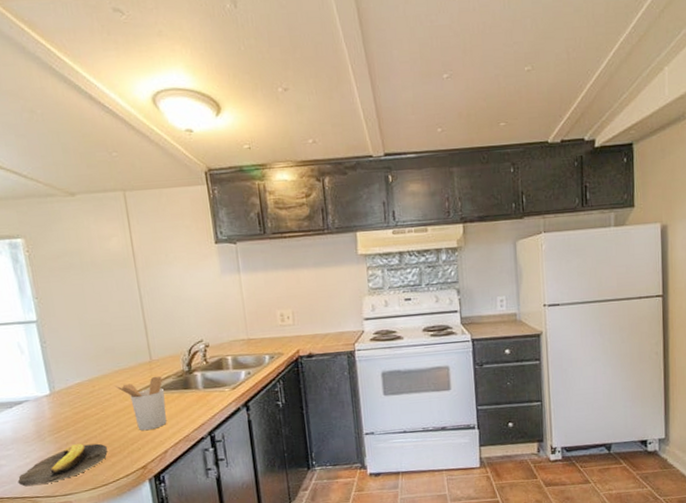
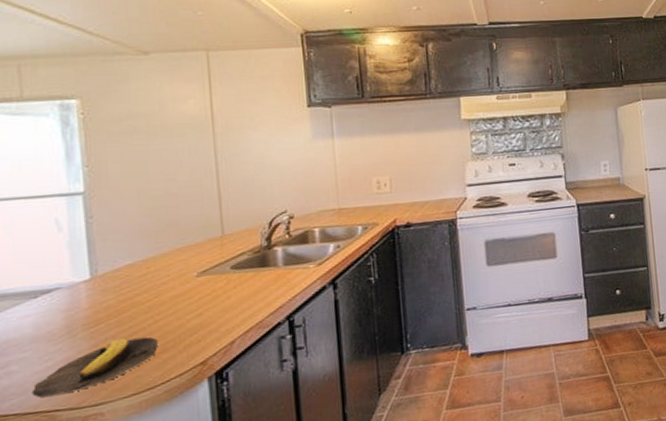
utensil holder: present [115,376,167,431] -> none [176,253,237,319]

